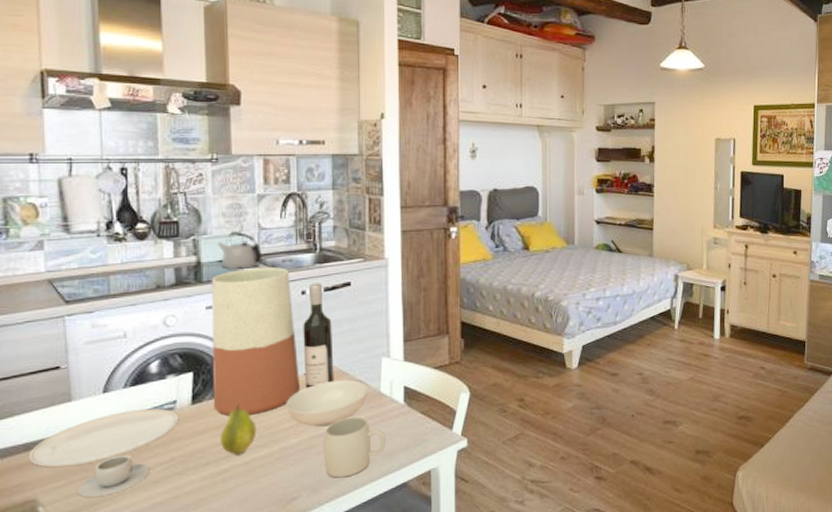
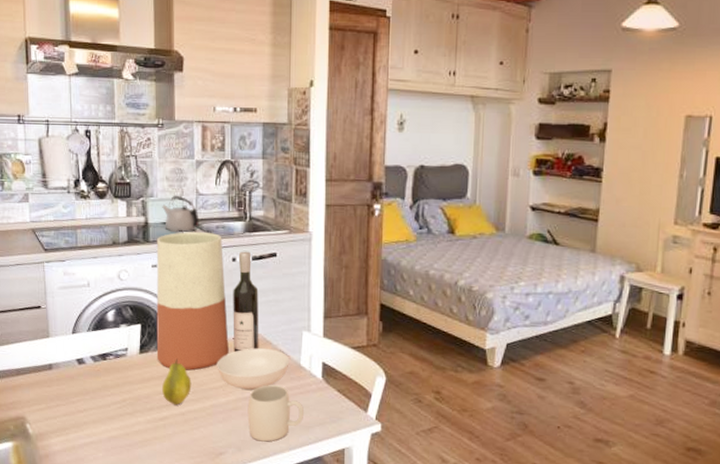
plate: present [29,408,178,468] -> none [20,351,129,394]
teacup: present [77,456,150,497] -> none [53,390,107,423]

